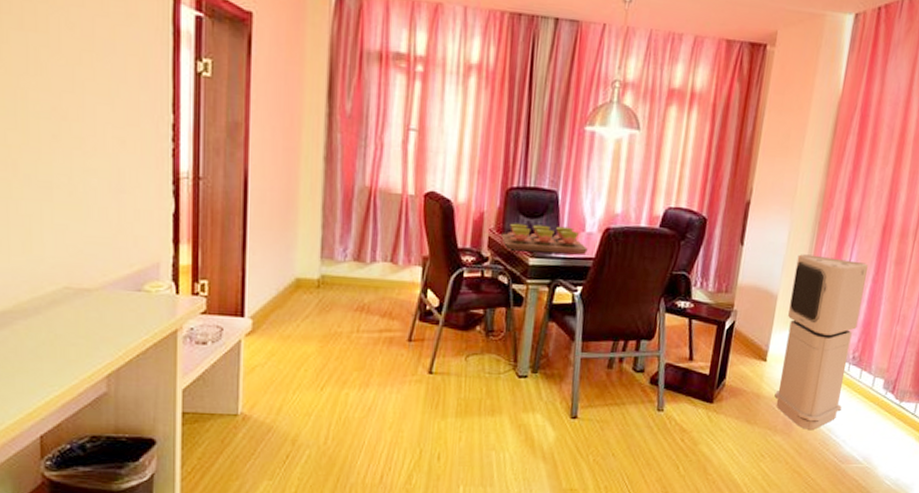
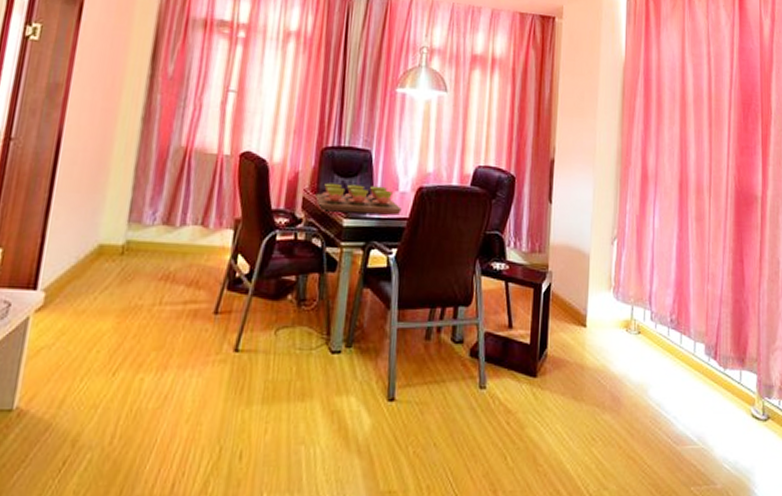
air purifier: present [774,254,869,430] -> none [598,211,672,405]

